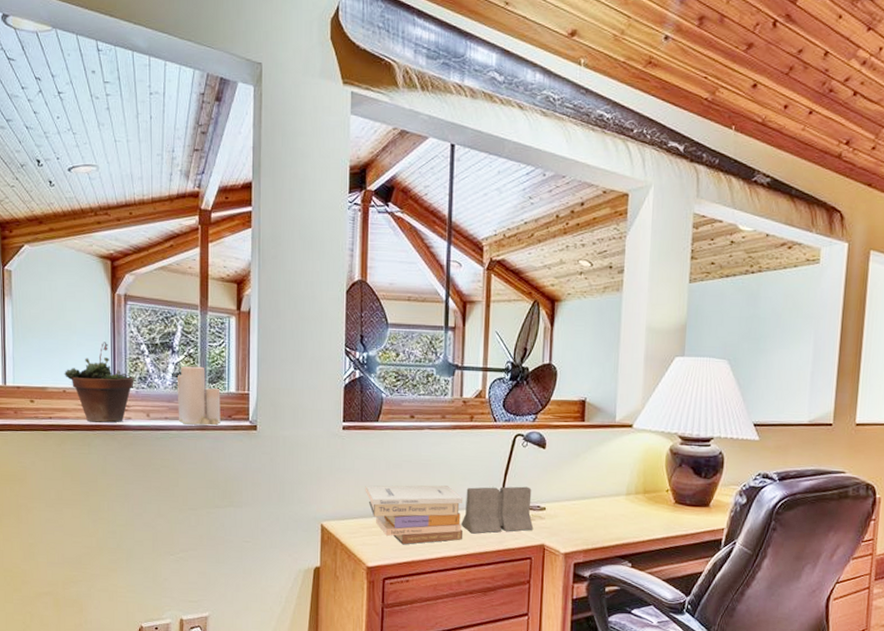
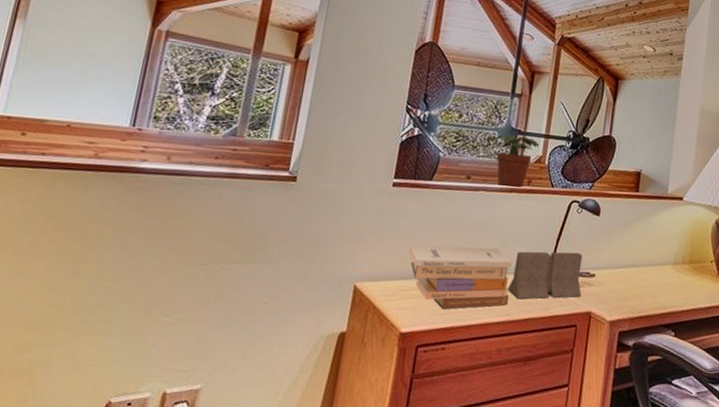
succulent plant: present [64,342,134,423] -> none [72,77,160,164]
candle: present [178,365,221,426] -> none [204,109,261,174]
potted plant: none [428,371,479,424] -> present [489,135,540,187]

